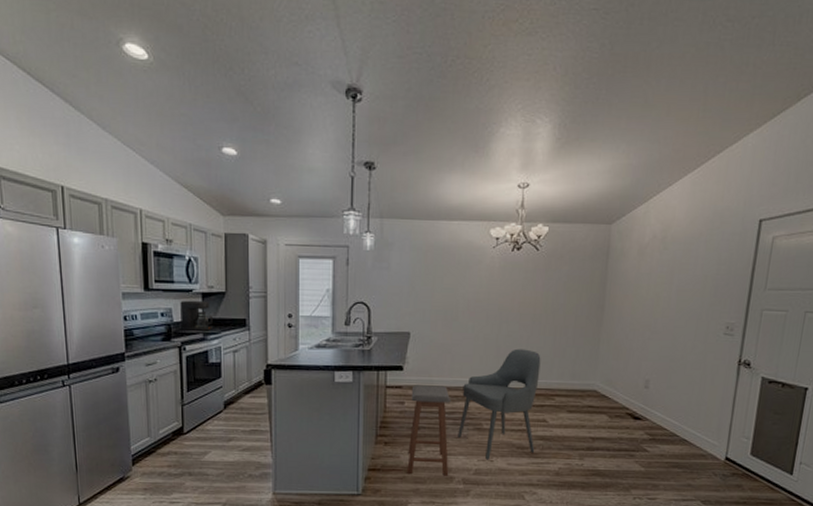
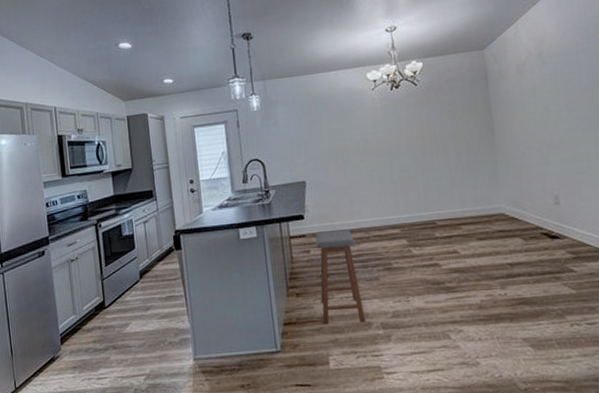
coffee maker: present [180,300,214,332] -> none [93,178,125,209]
dining chair: present [457,348,541,460] -> none [365,181,452,301]

